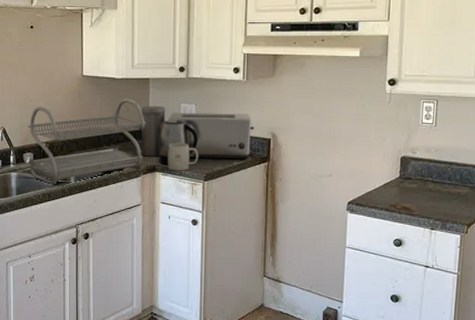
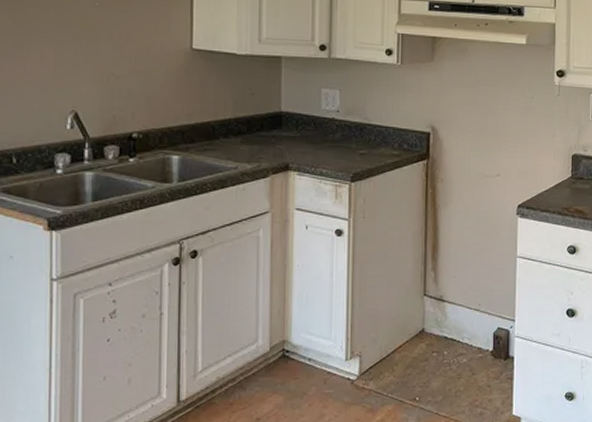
dish rack: present [27,98,146,185] -> none [110,79,277,188]
canister: present [141,105,166,157] -> none [270,89,302,153]
kettle: present [157,119,198,165] -> none [291,107,343,163]
mug: present [167,142,199,171] -> none [304,135,344,170]
toaster: present [169,113,255,160] -> none [306,99,411,157]

